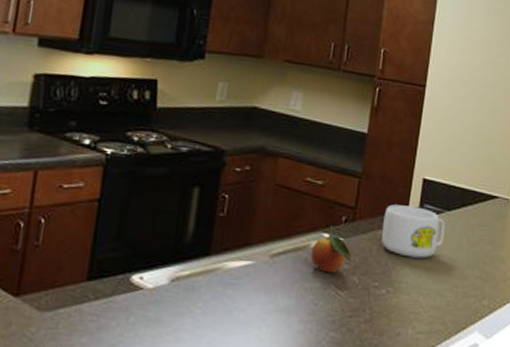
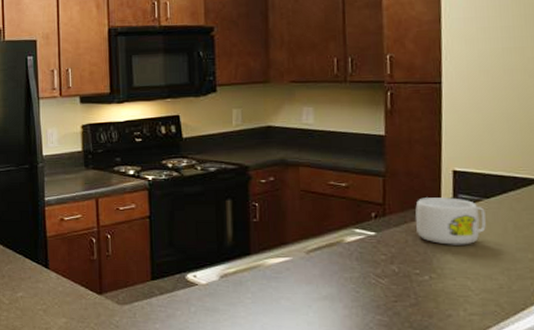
fruit: present [311,225,354,274] -> none [345,222,390,264]

